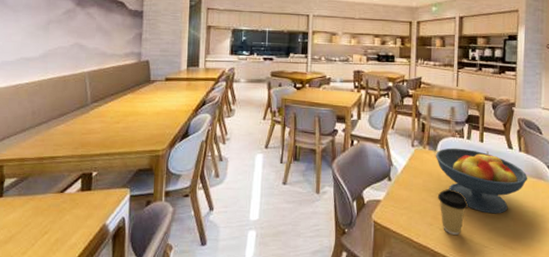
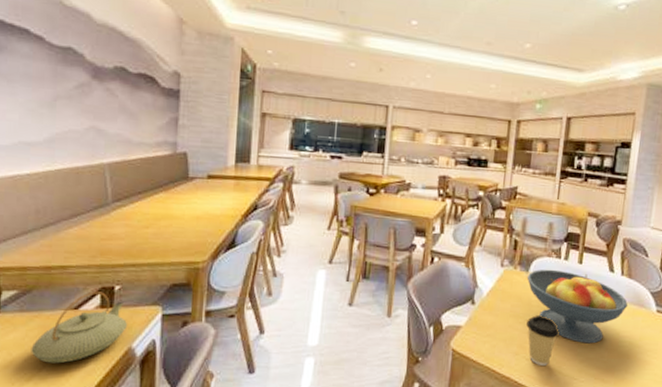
teapot: none [26,177,102,239] -> present [31,291,127,364]

